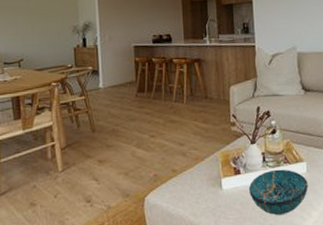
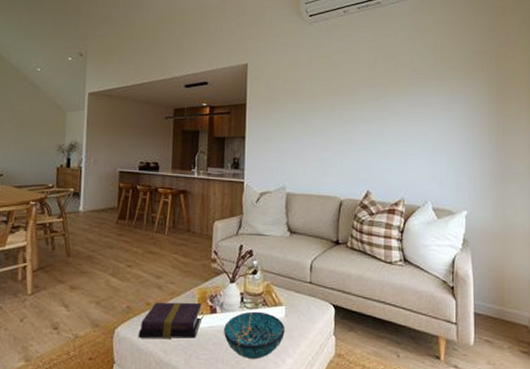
book: none [167,165,228,204] -> present [138,302,203,339]

